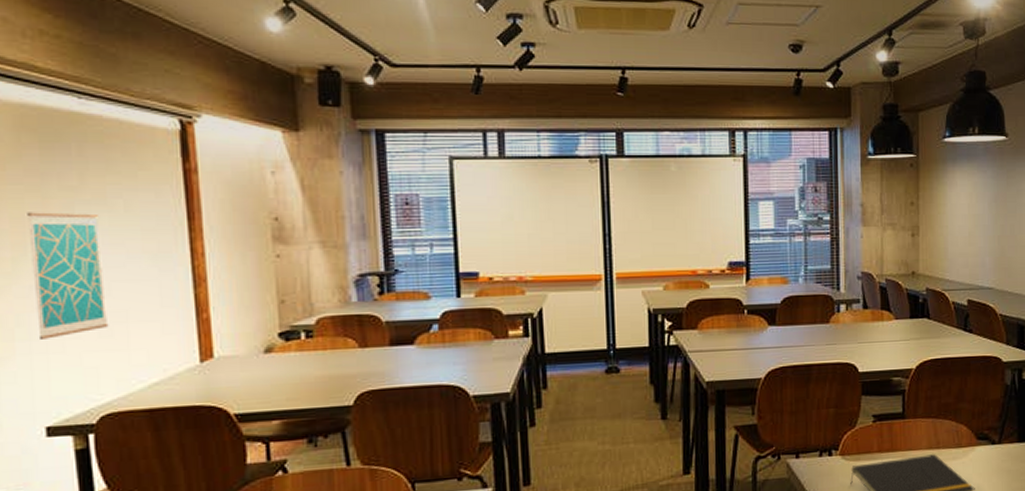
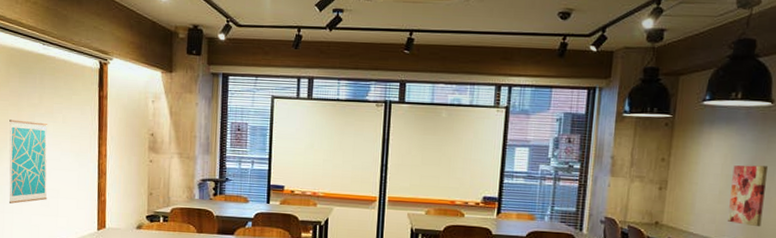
wall art: none [979,203,1010,267] -> present [728,165,767,227]

